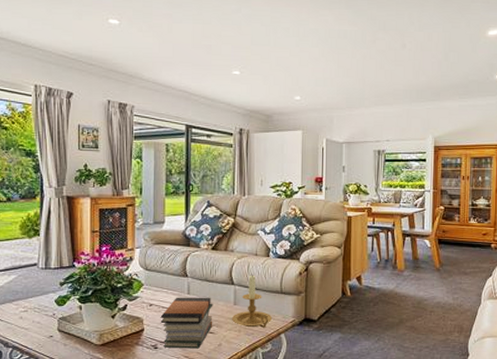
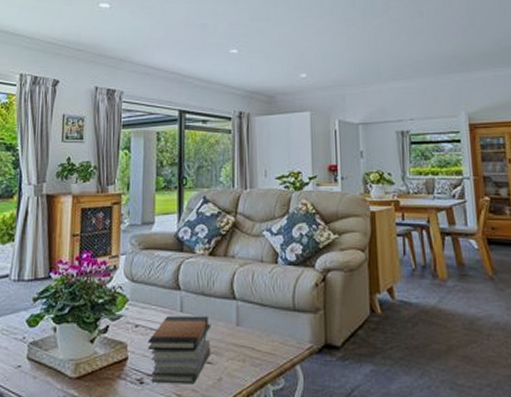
candle holder: present [231,274,272,328] -> none [233,285,283,356]

